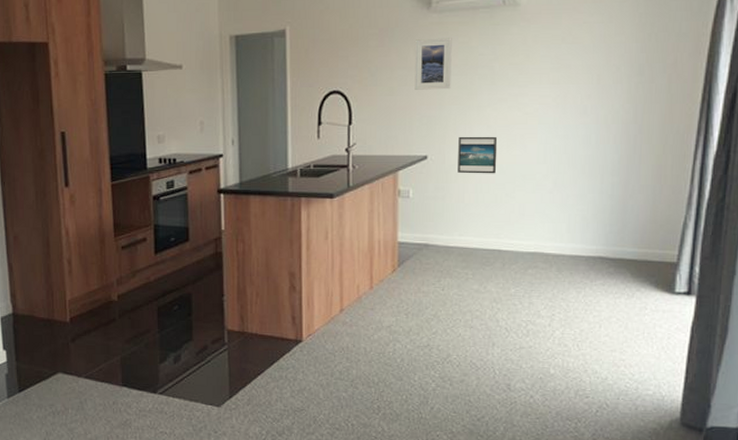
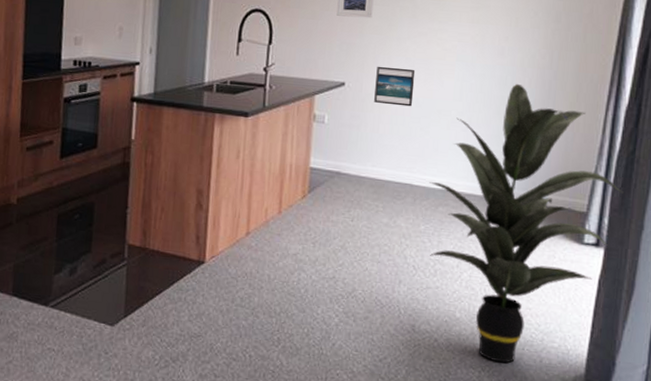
indoor plant: none [517,141,714,413] -> present [429,83,623,364]

